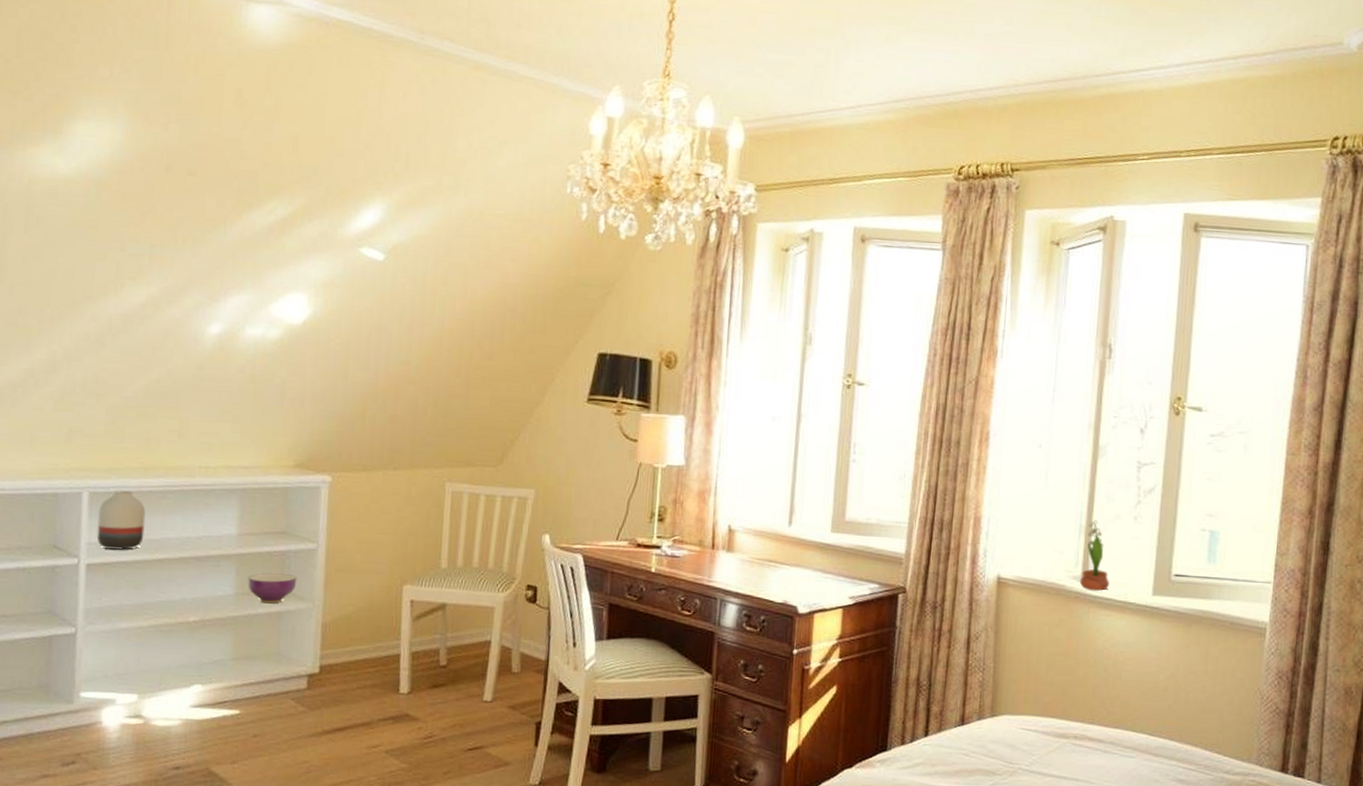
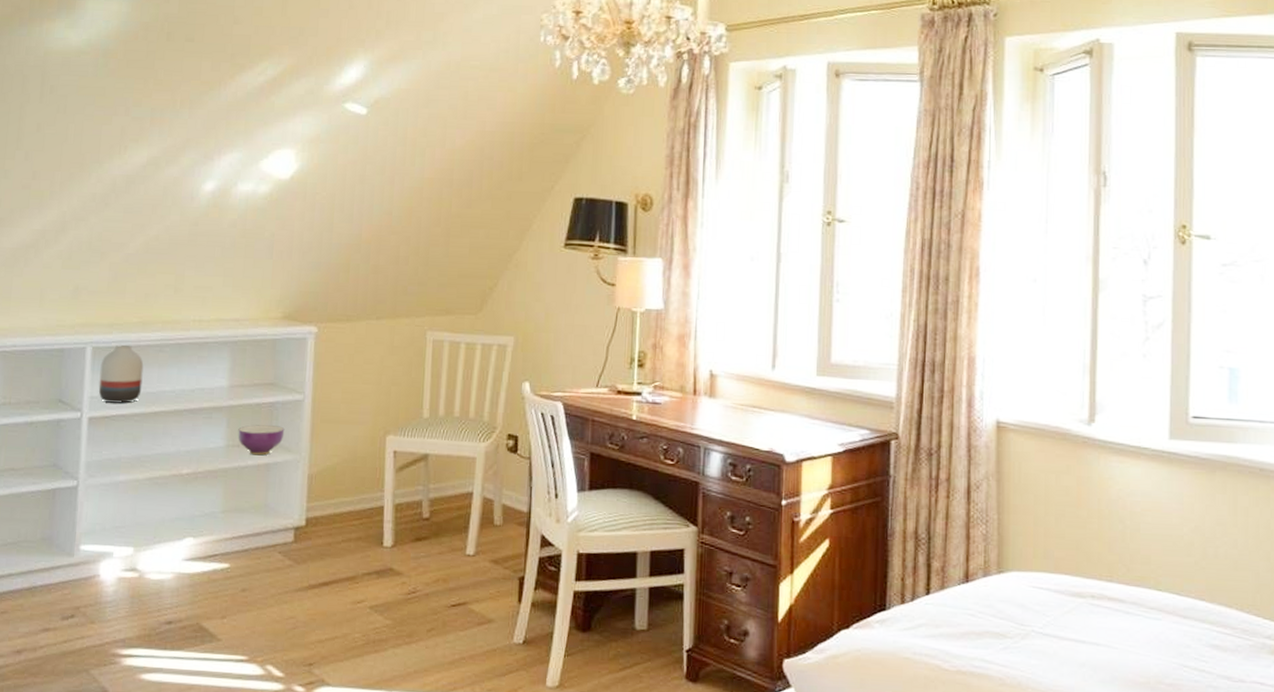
potted flower: present [1079,520,1110,592] -> none [1086,358,1121,436]

